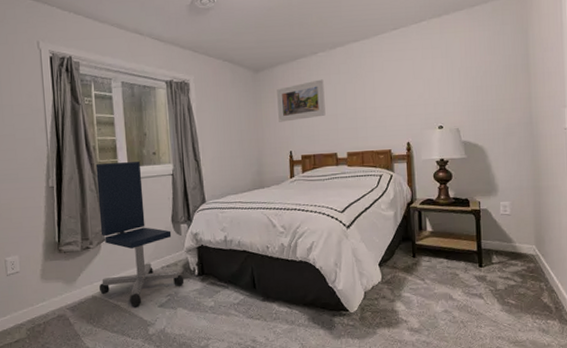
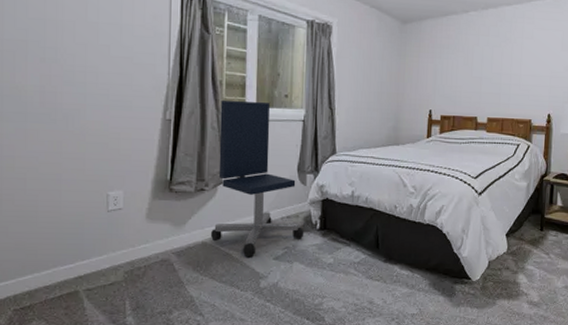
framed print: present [277,79,326,122] -> none [421,39,472,79]

